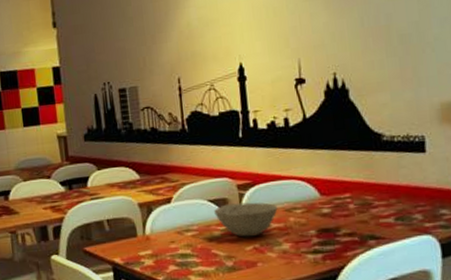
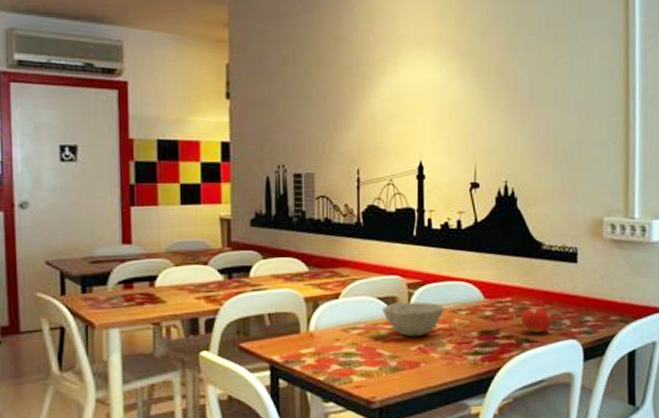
fruit: none [363,199,401,230] -> present [521,305,552,333]

